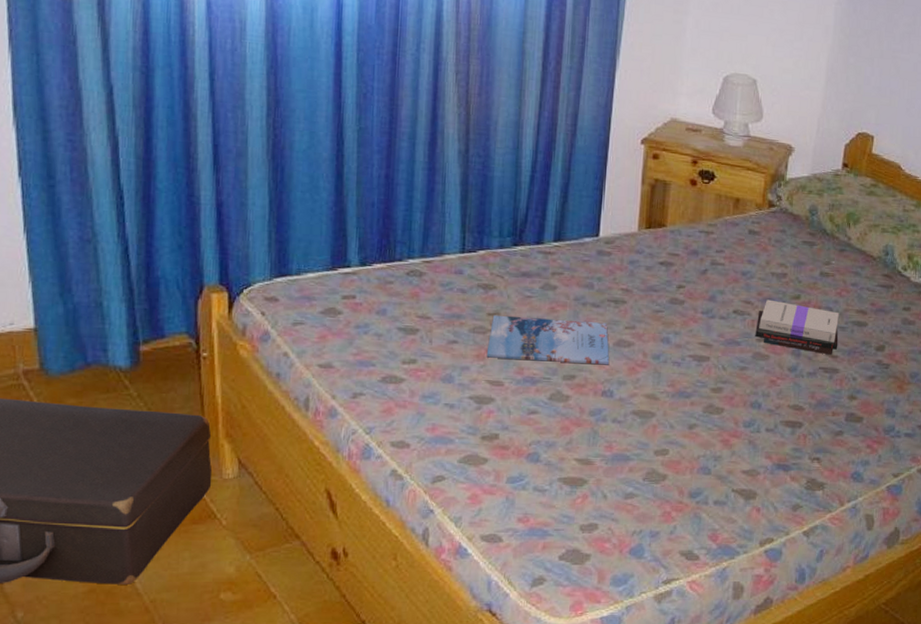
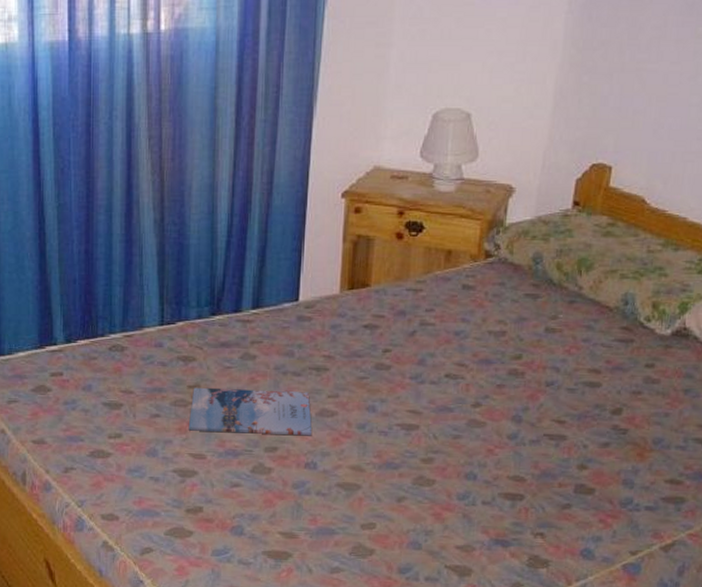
books: present [755,299,839,355] -> none [470,361,568,420]

